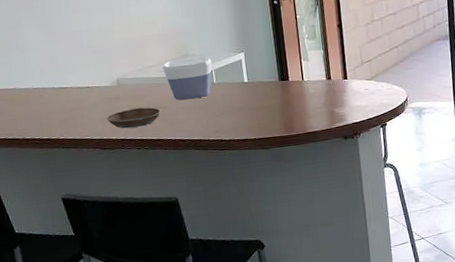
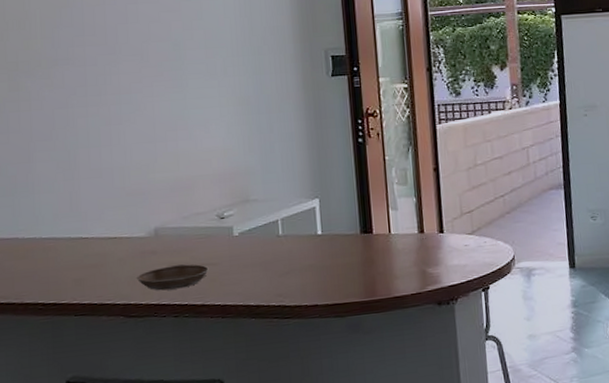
bowl: present [162,56,212,100] -> none [215,202,278,256]

